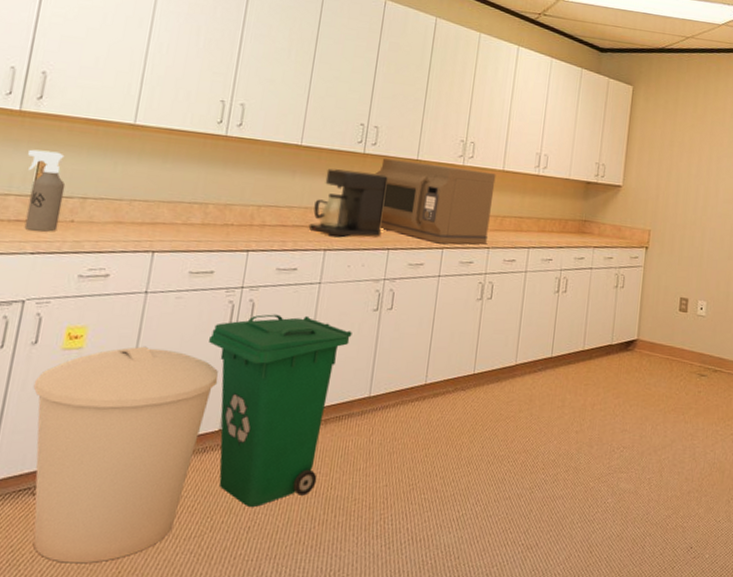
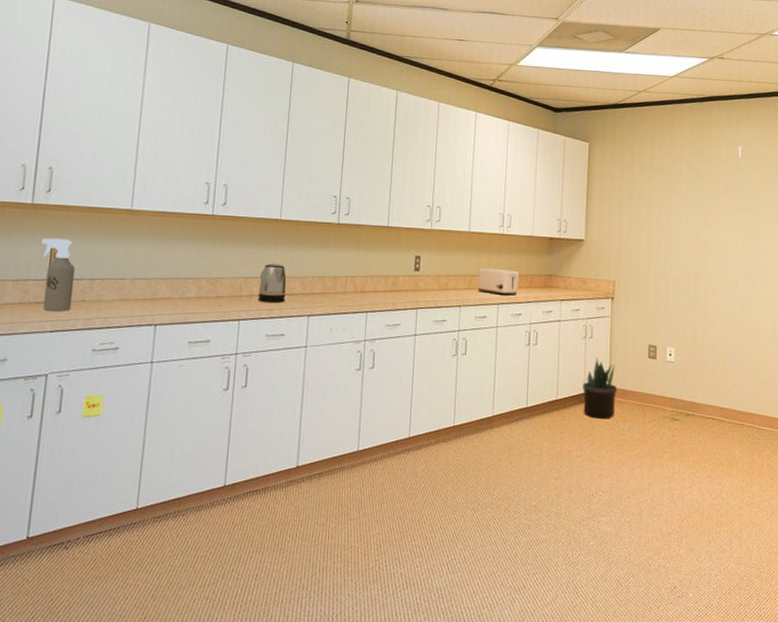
trash can: present [33,346,218,564] -> none [60,411,220,610]
recycling bin: present [209,314,352,507] -> none [210,377,338,556]
kettle: none [270,191,304,236] -> present [257,263,287,304]
coffee maker: present [308,168,388,237] -> none [292,239,362,303]
microwave: present [376,158,496,245] -> none [350,227,463,305]
toaster: none [508,208,553,240] -> present [477,267,520,296]
planter: none [609,308,646,372] -> present [583,358,618,419]

